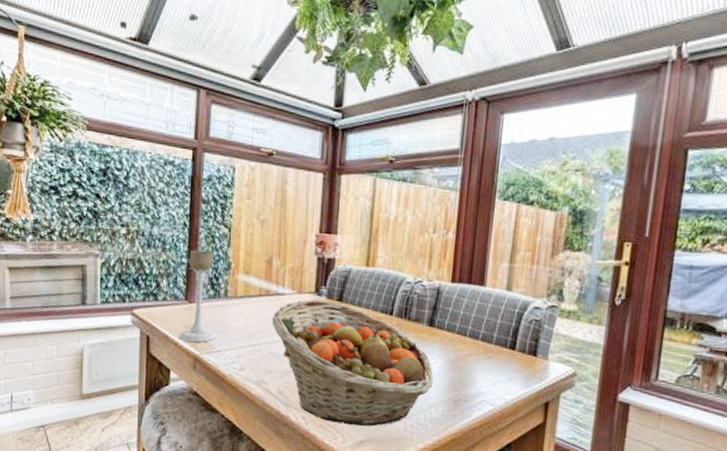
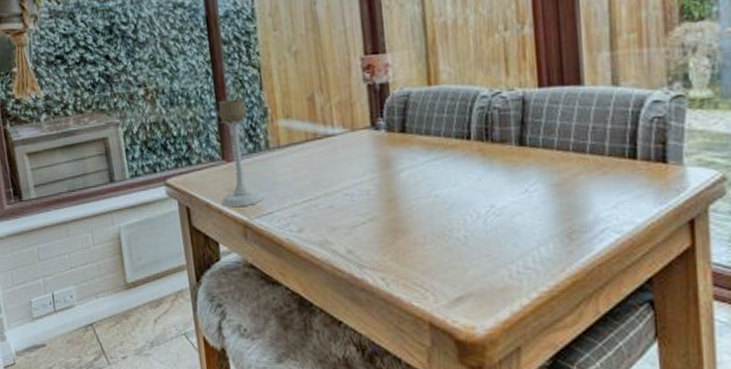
fruit basket: present [272,299,434,427] -> none [325,134,536,281]

